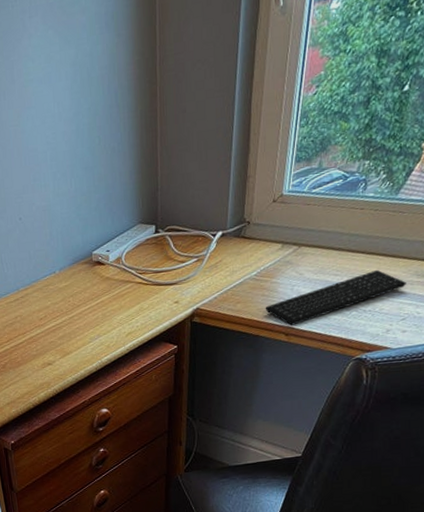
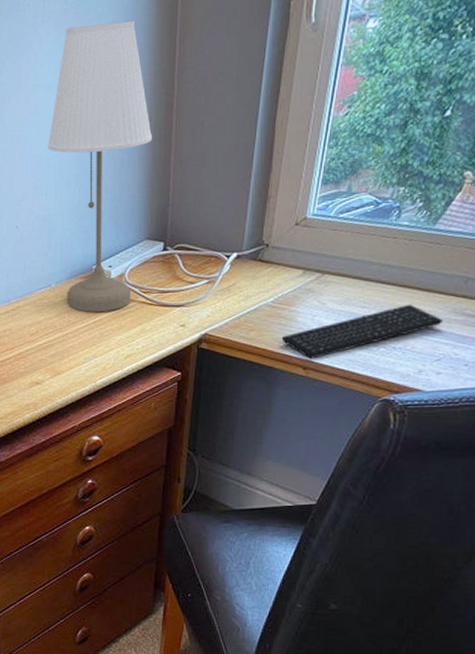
desk lamp: none [43,11,140,295] -> present [47,20,153,312]

